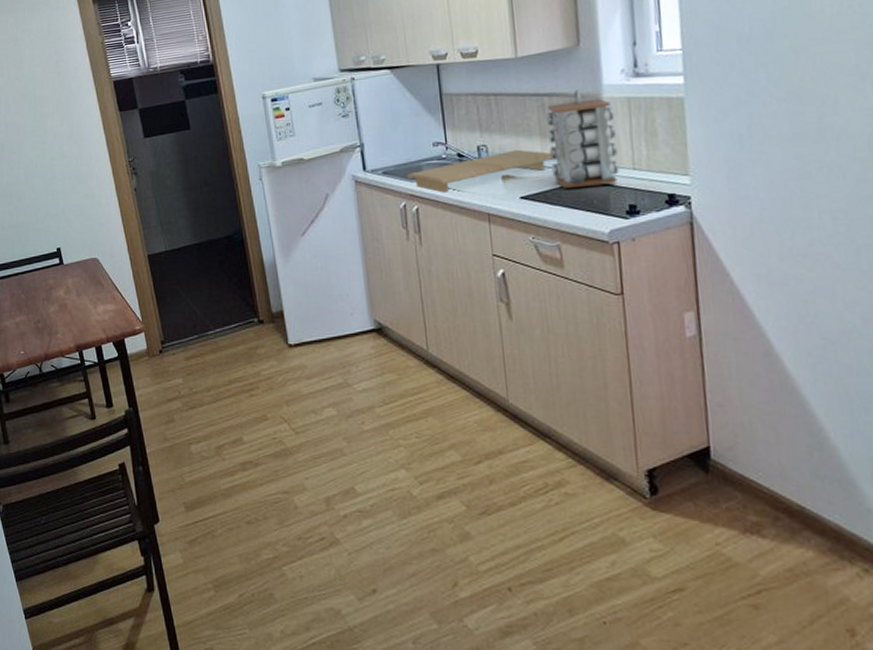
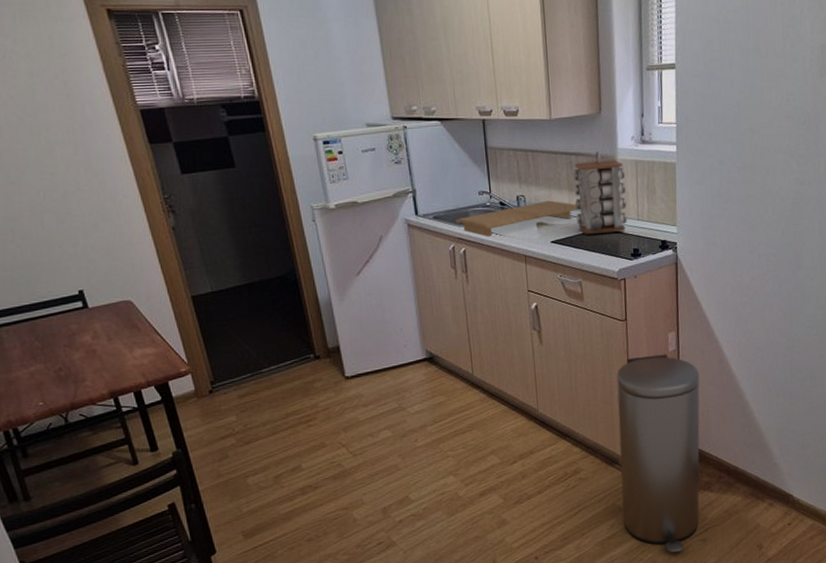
pedal bin: none [611,340,746,618] -> present [616,354,700,553]

